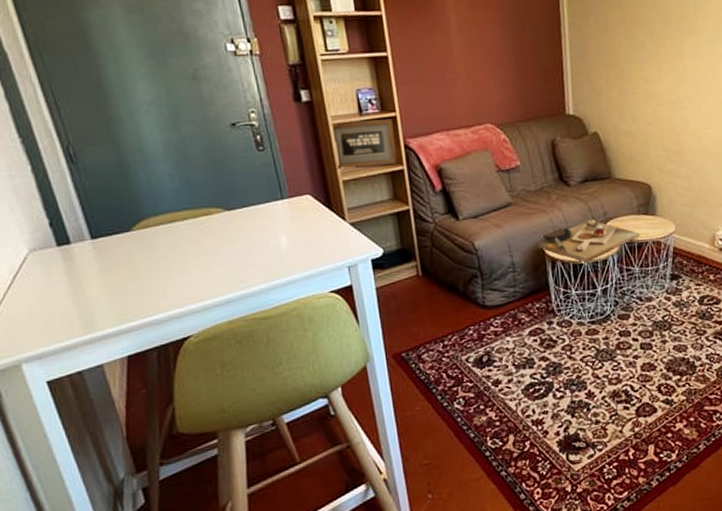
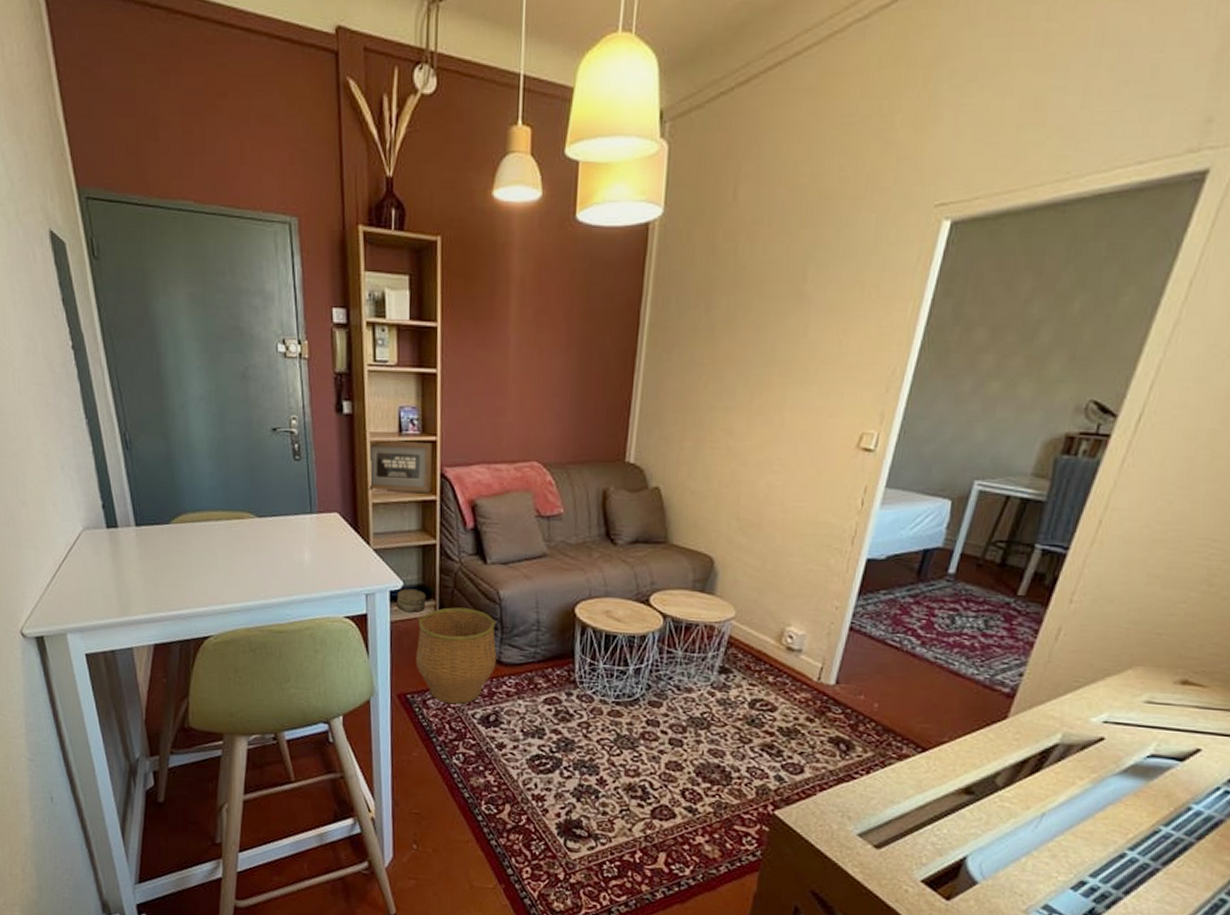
decorative box: none [379,253,408,277] -> present [396,589,426,614]
basket: none [402,262,482,354] -> present [415,607,498,705]
decorative tray: present [536,219,640,263] -> none [567,587,690,635]

